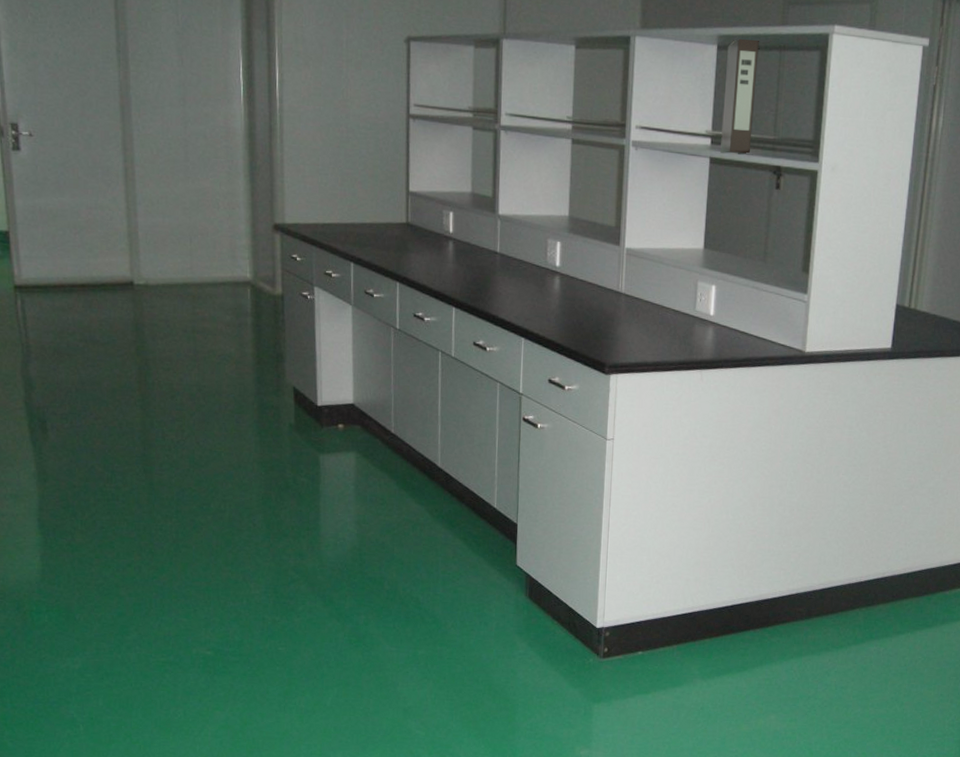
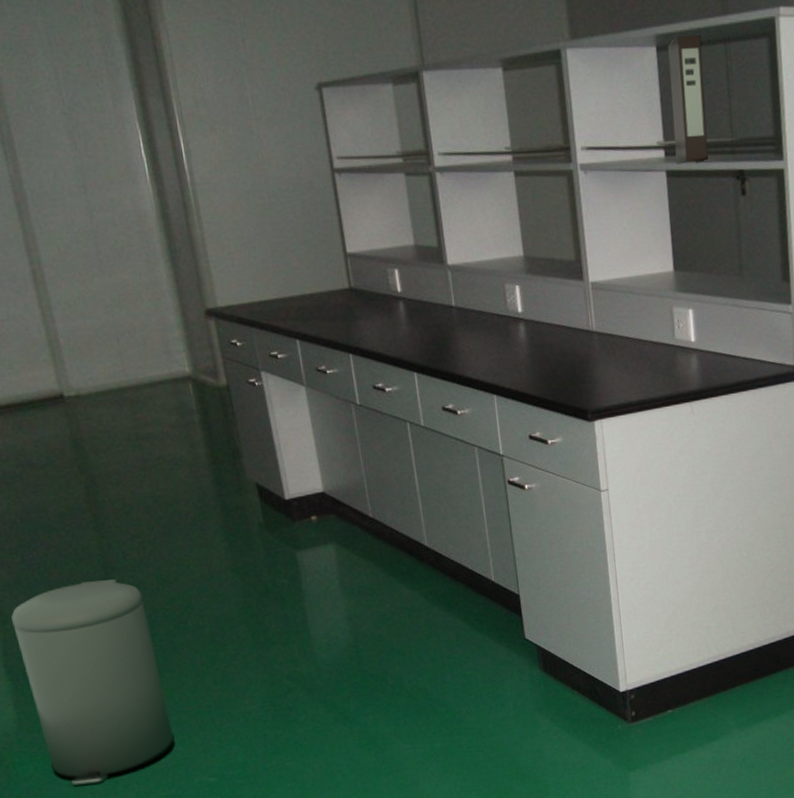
pedal bin: none [52,454,181,640] -> present [11,579,176,786]

